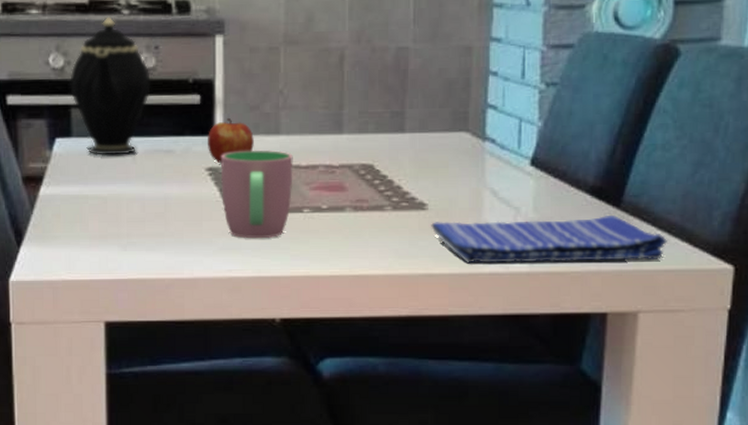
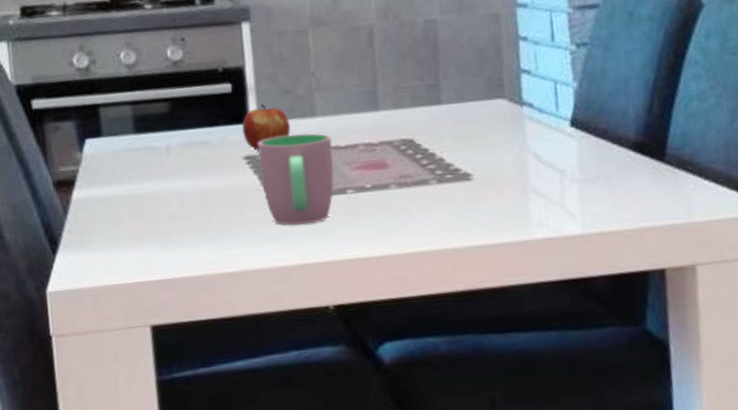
teapot: present [70,16,151,156] -> none [95,12,180,154]
dish towel: present [431,216,667,264] -> none [478,169,715,231]

